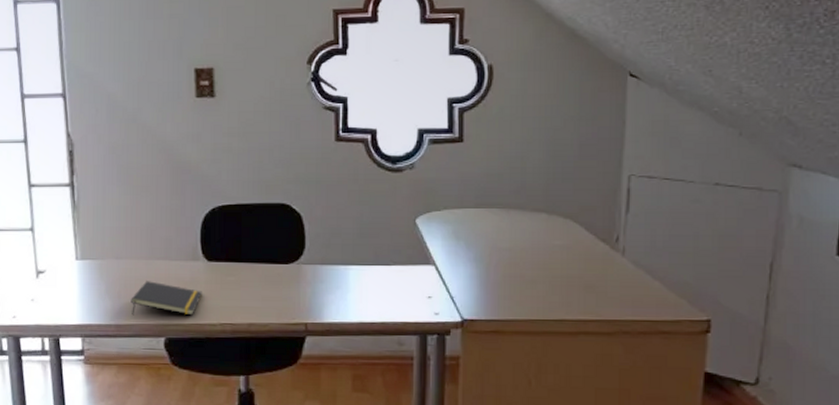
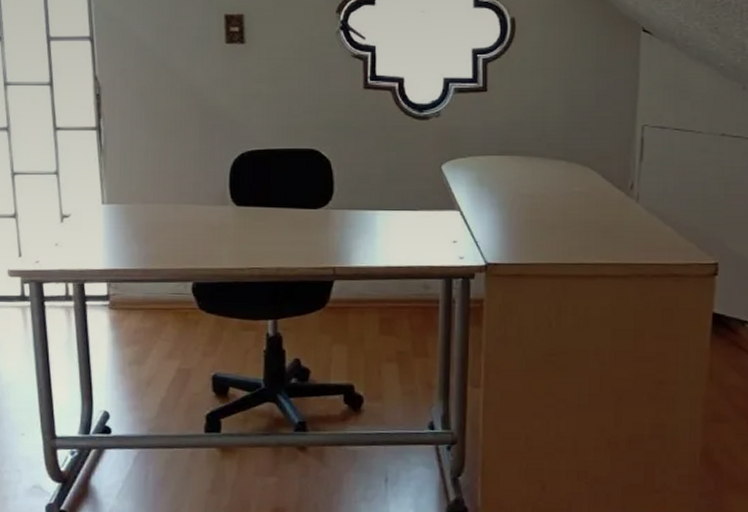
notepad: present [131,281,202,316] -> none [158,225,231,260]

